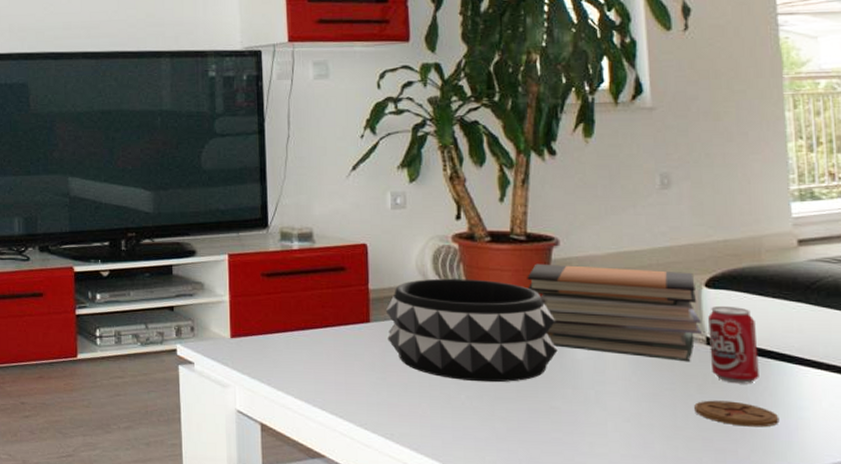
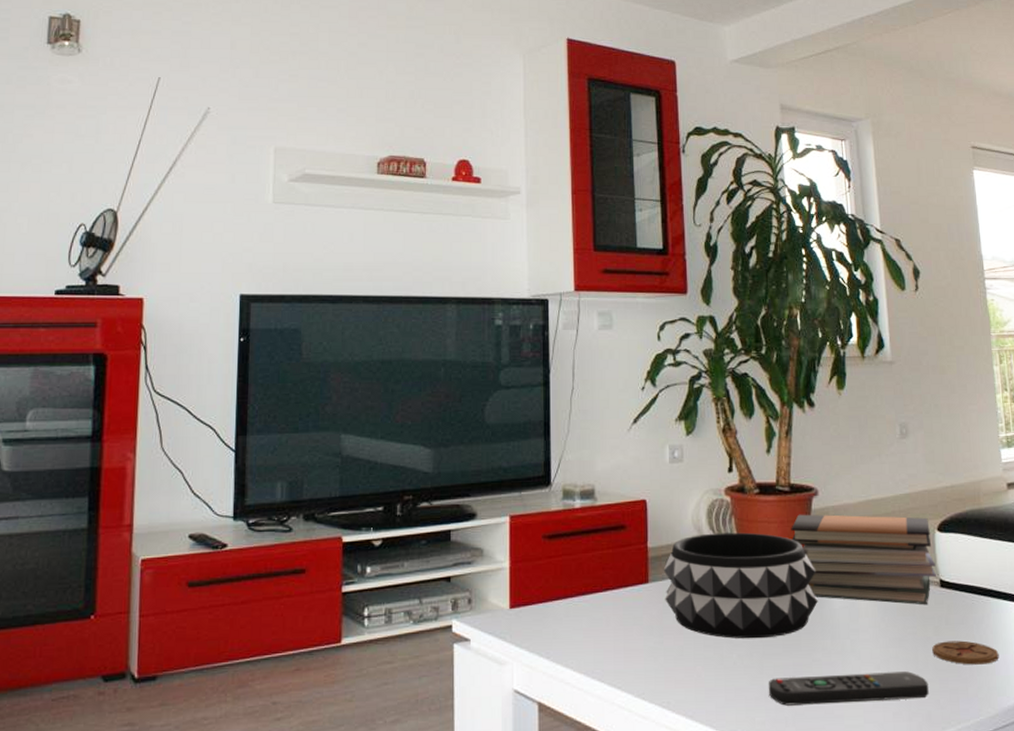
remote control: none [499,421,689,455] -> present [768,671,929,706]
beverage can: present [708,305,759,384] -> none [941,548,982,624]

